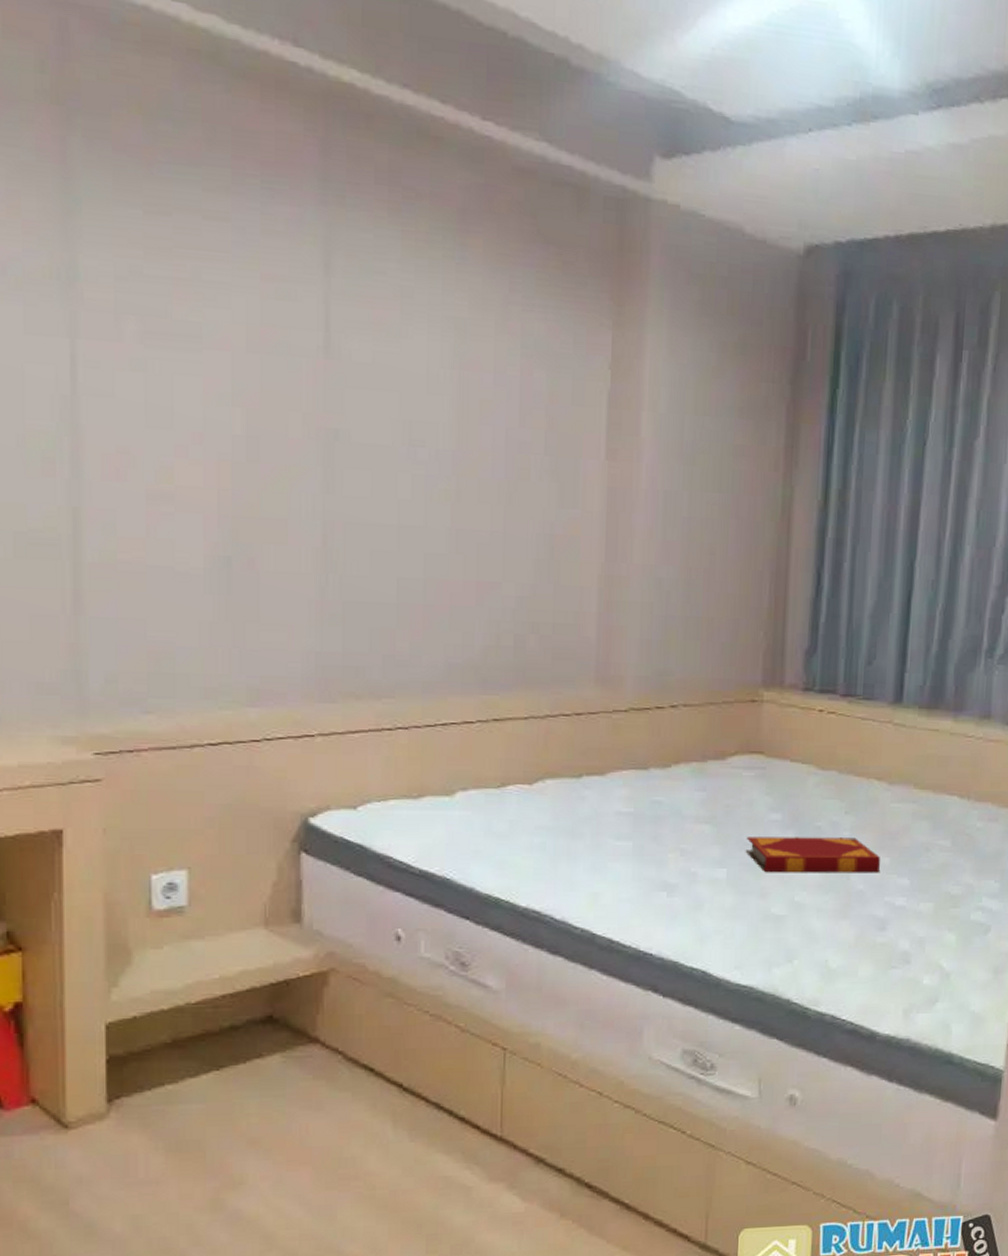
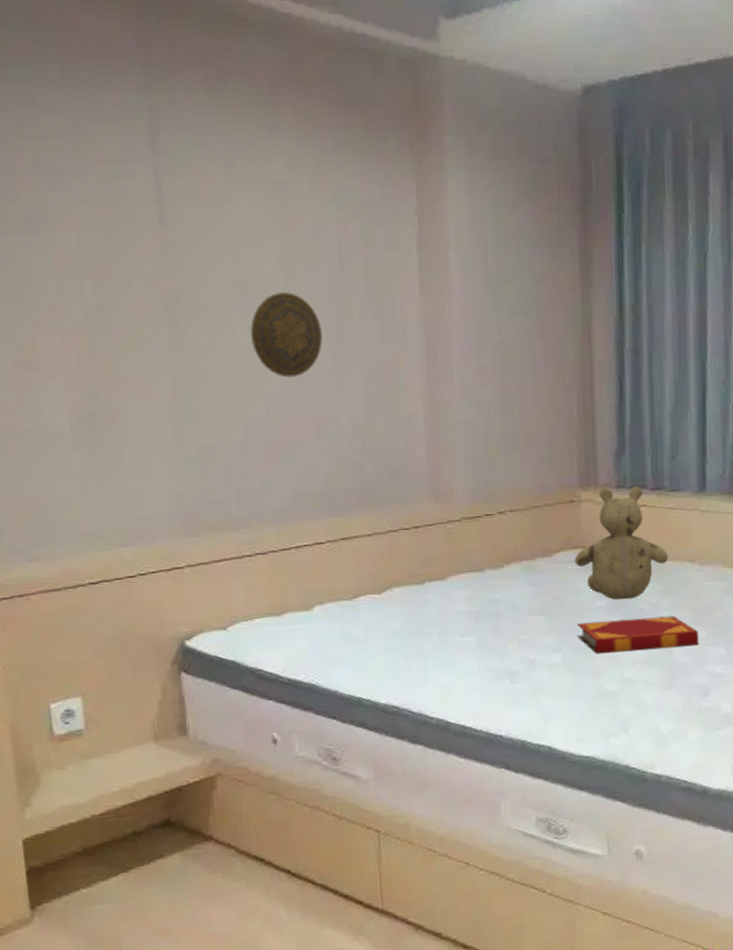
decorative plate: none [415,441,493,537] -> present [250,292,322,378]
teddy bear: none [750,688,854,815] -> present [574,486,668,600]

